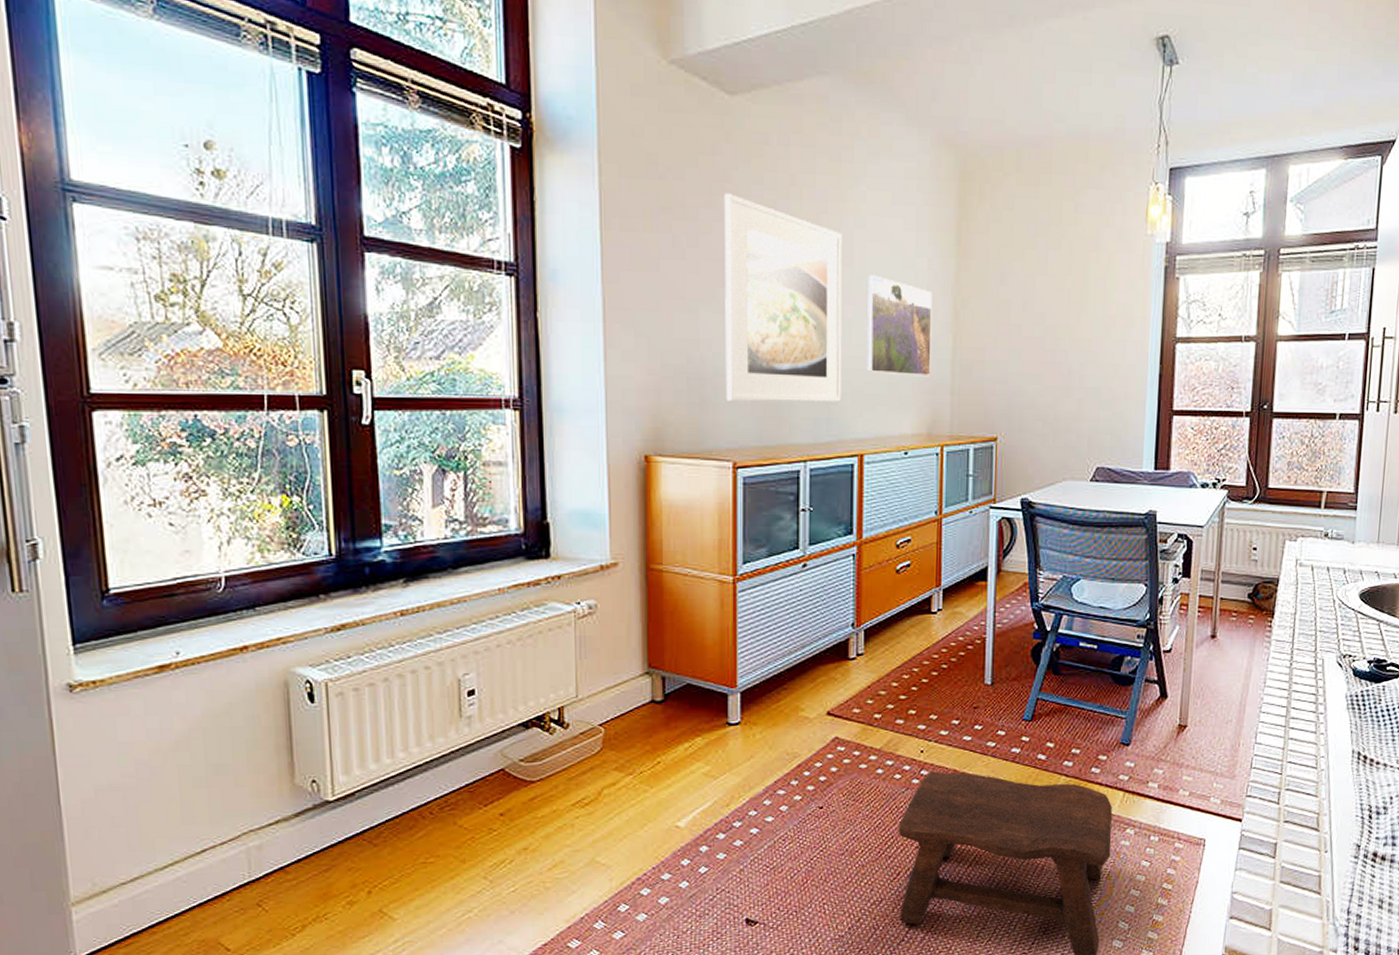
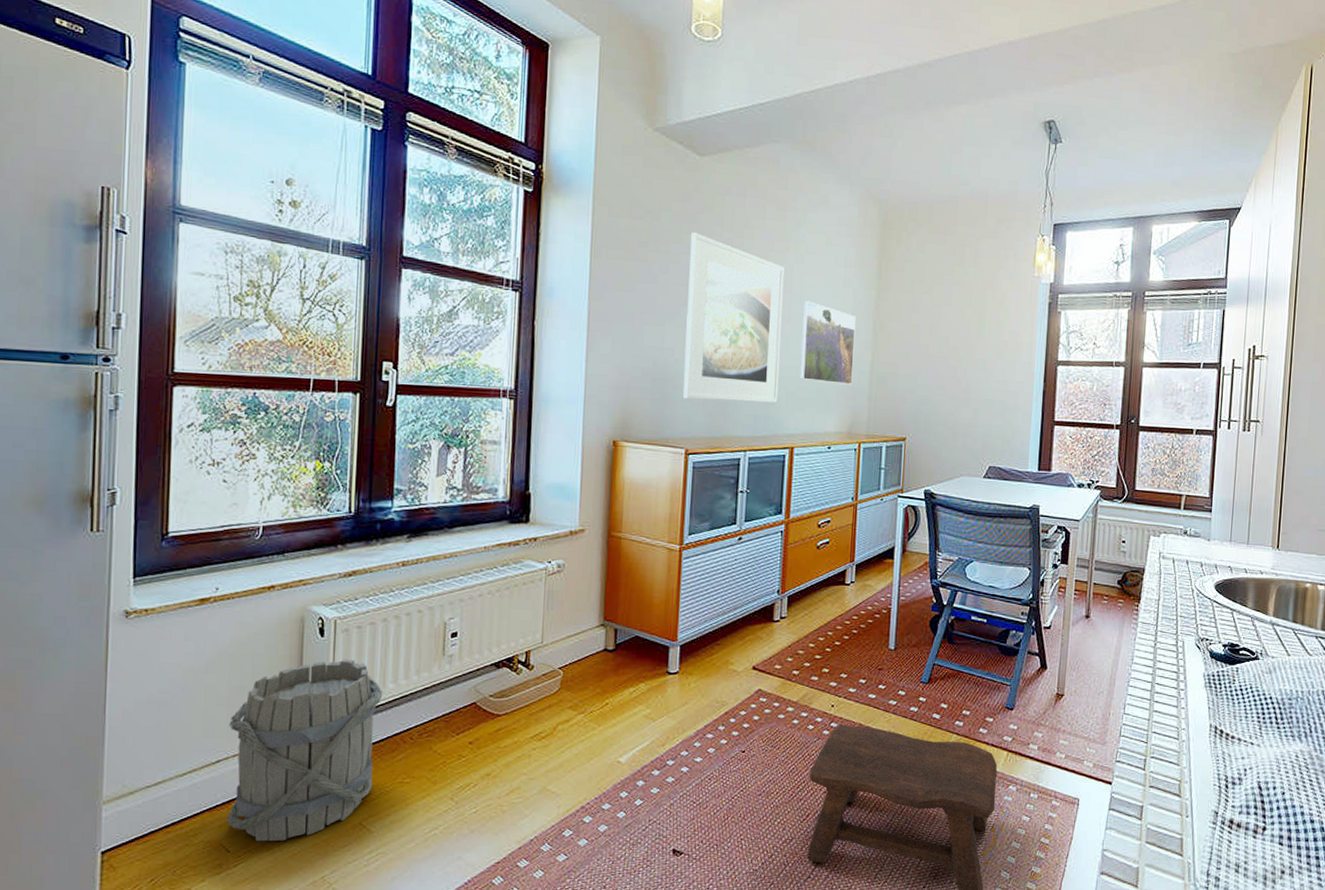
bucket: none [211,727,393,938] -> present [226,659,383,842]

